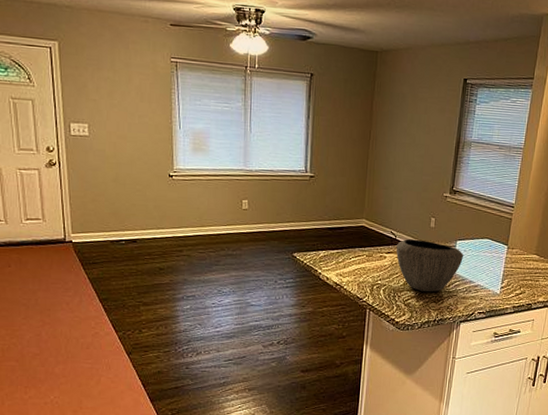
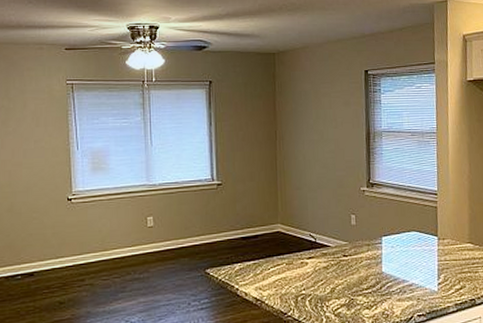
bowl: present [396,239,463,293] -> none [317,240,392,298]

